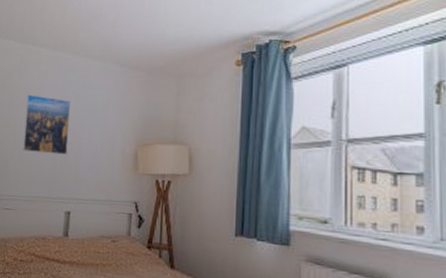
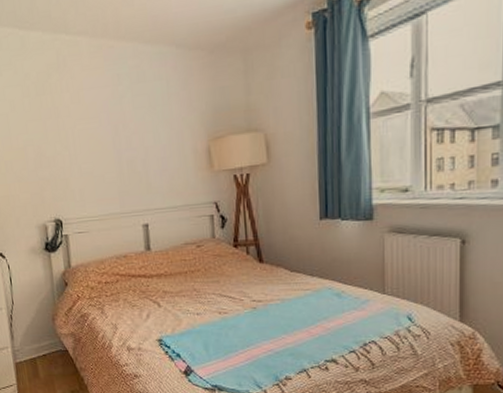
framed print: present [23,94,71,155] -> none [73,97,133,166]

